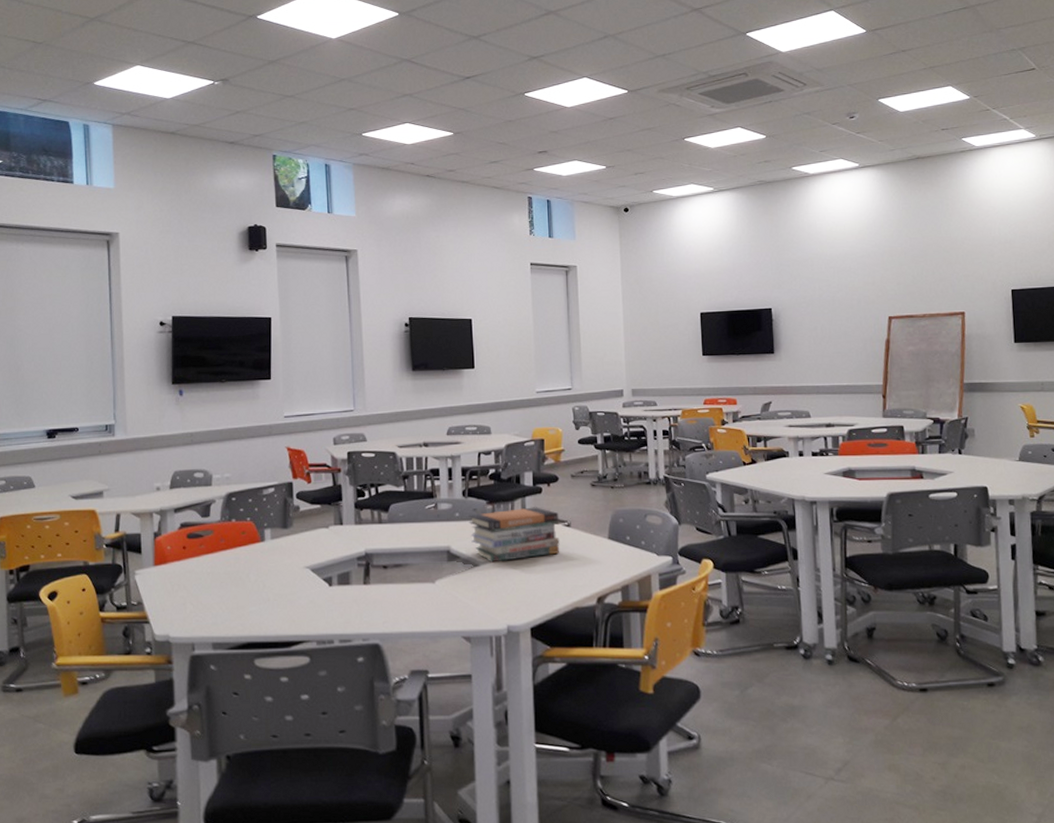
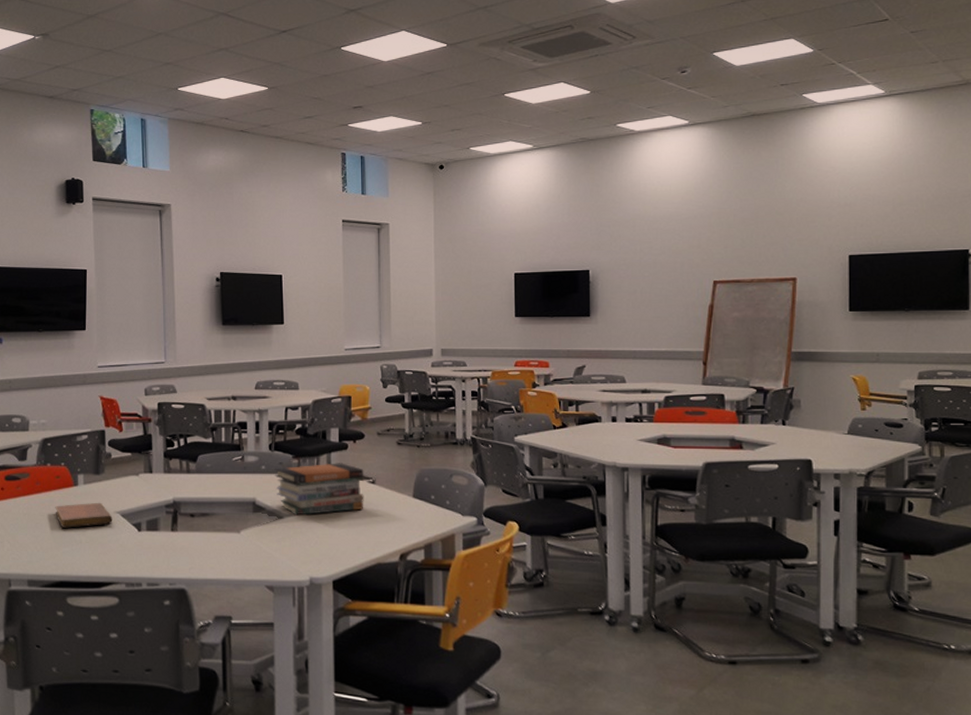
notebook: none [241,557,302,586] -> present [55,502,113,528]

